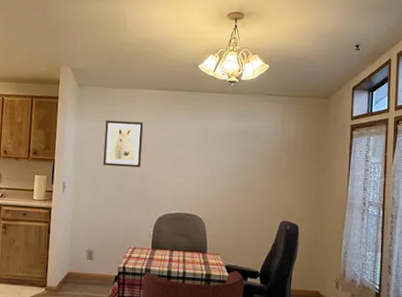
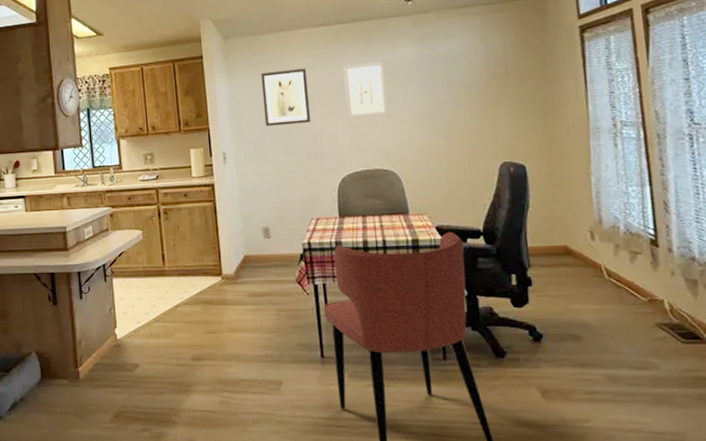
wall art: none [171,125,205,171] -> present [343,61,388,119]

